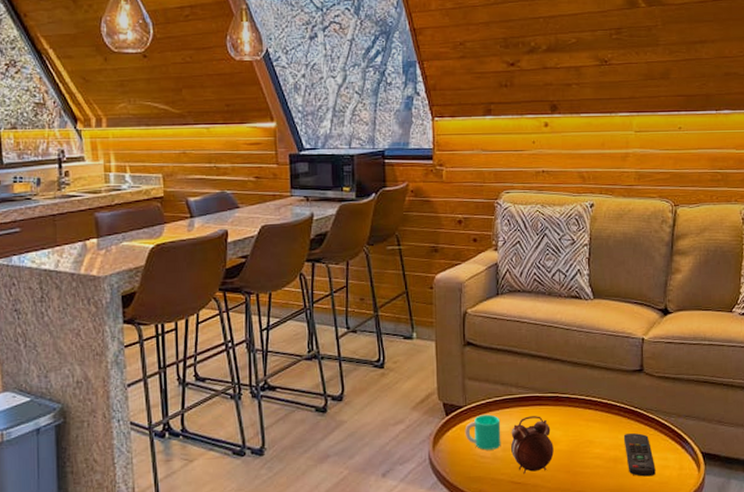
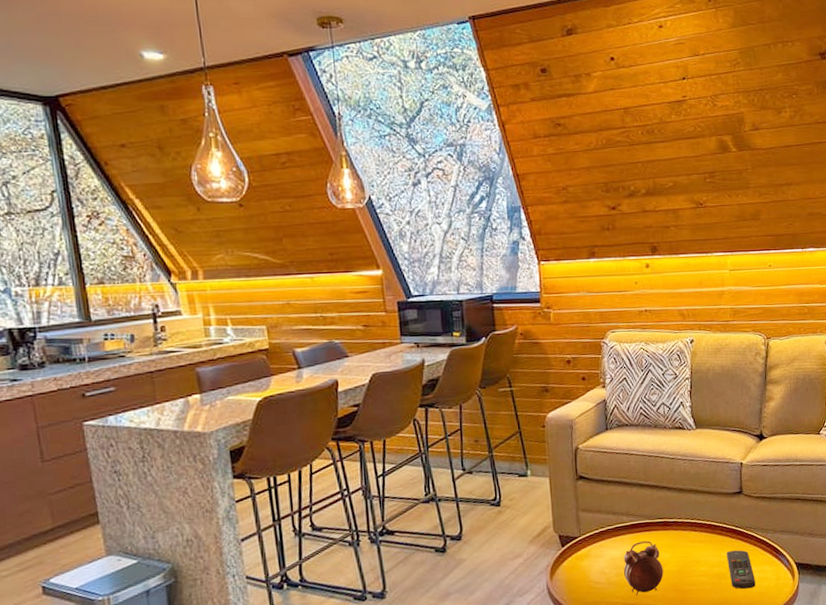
cup: present [465,414,501,450] -> none [580,542,615,577]

